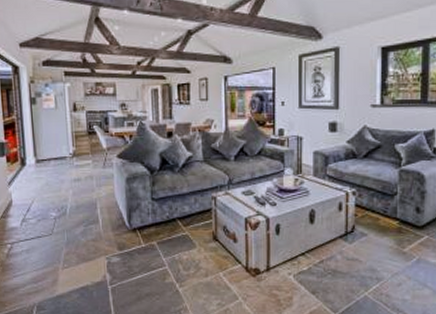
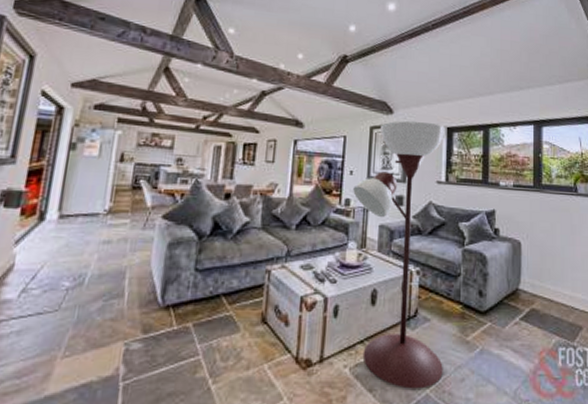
floor lamp: none [286,45,380,292] -> present [353,121,445,389]

